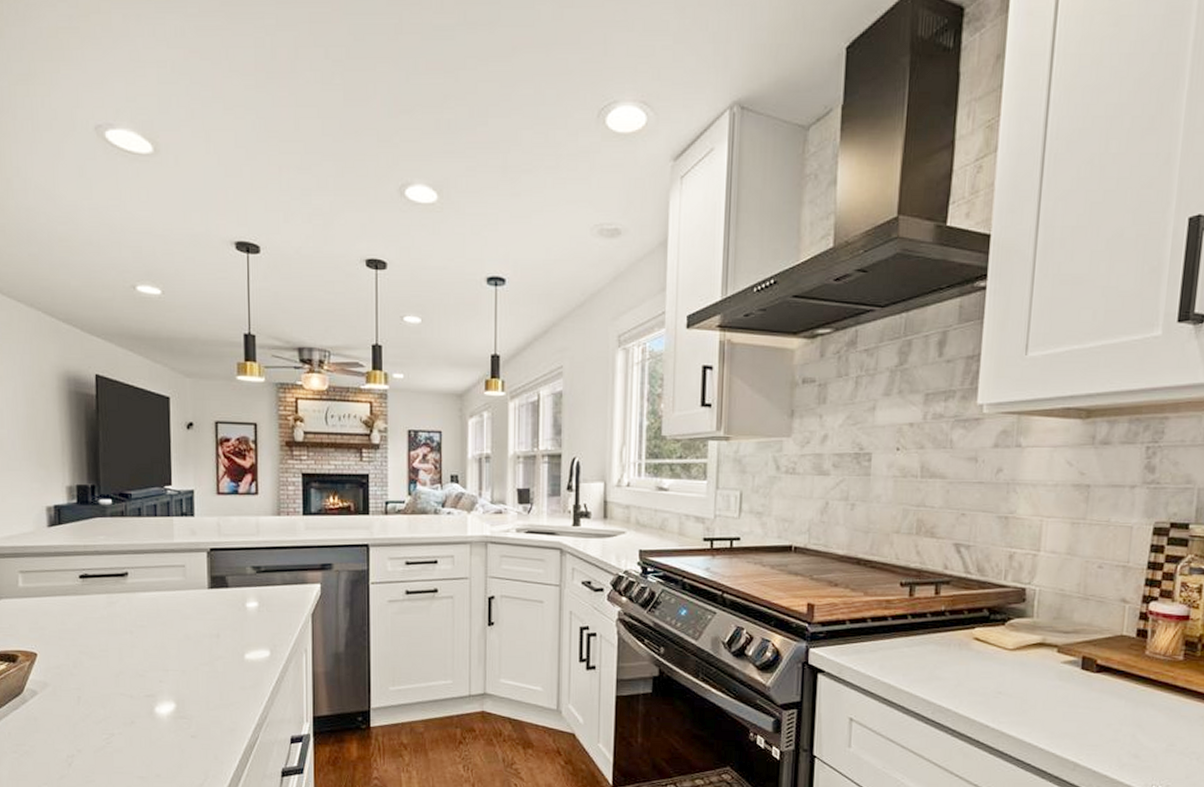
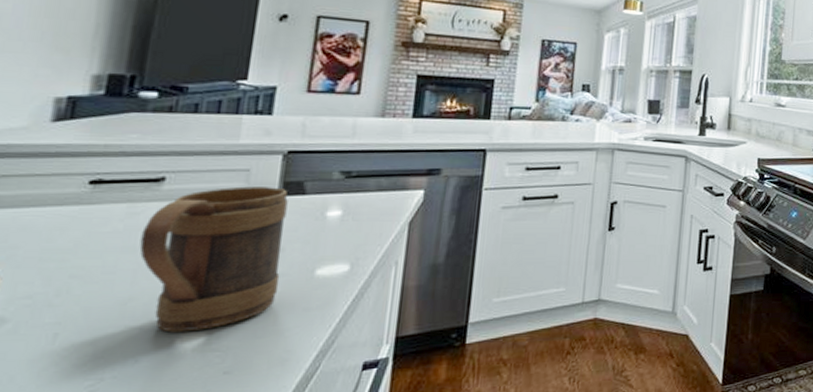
mug: none [119,580,220,701] -> present [139,186,288,333]

